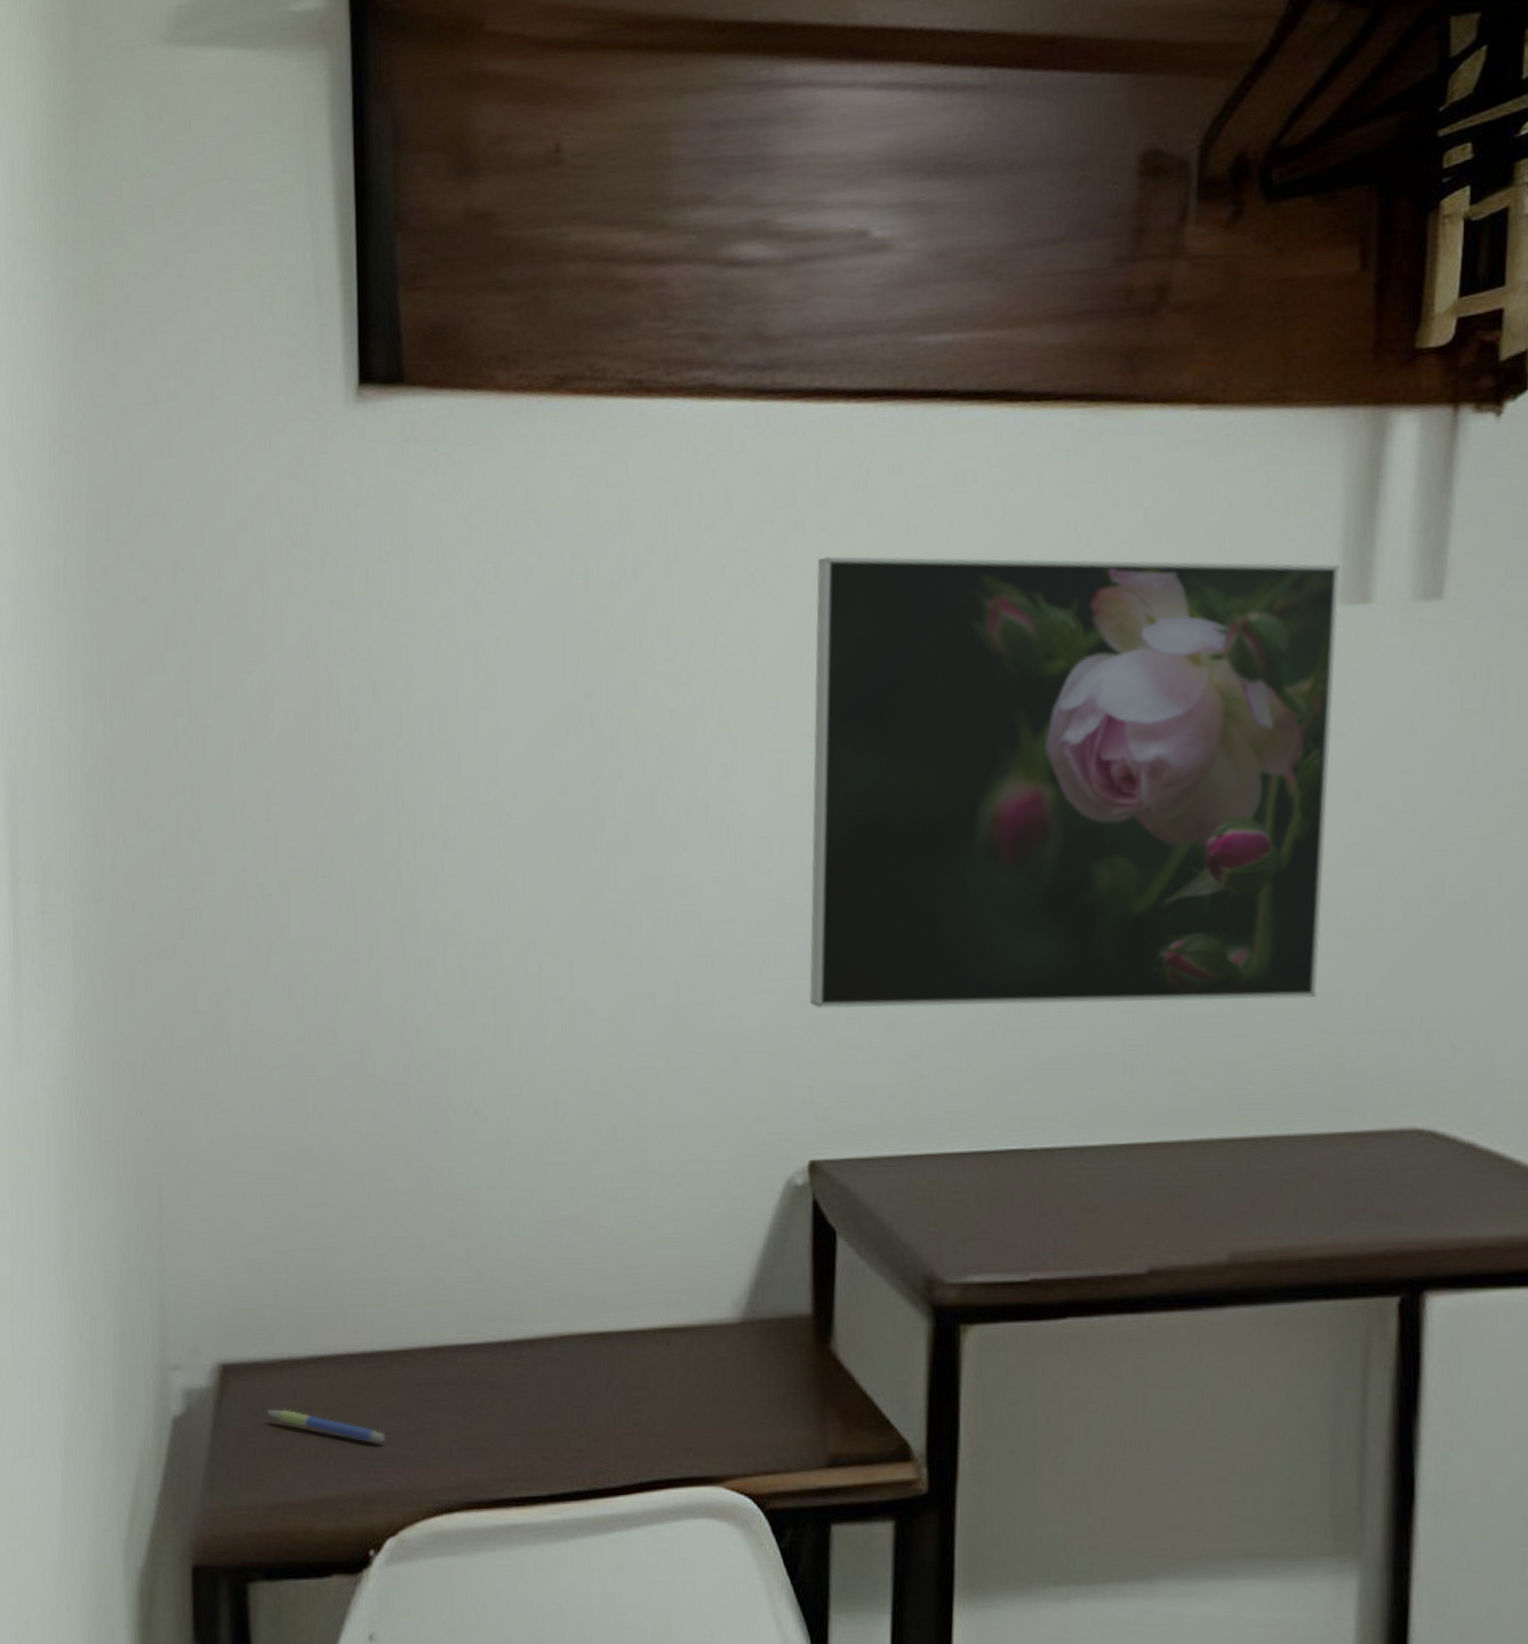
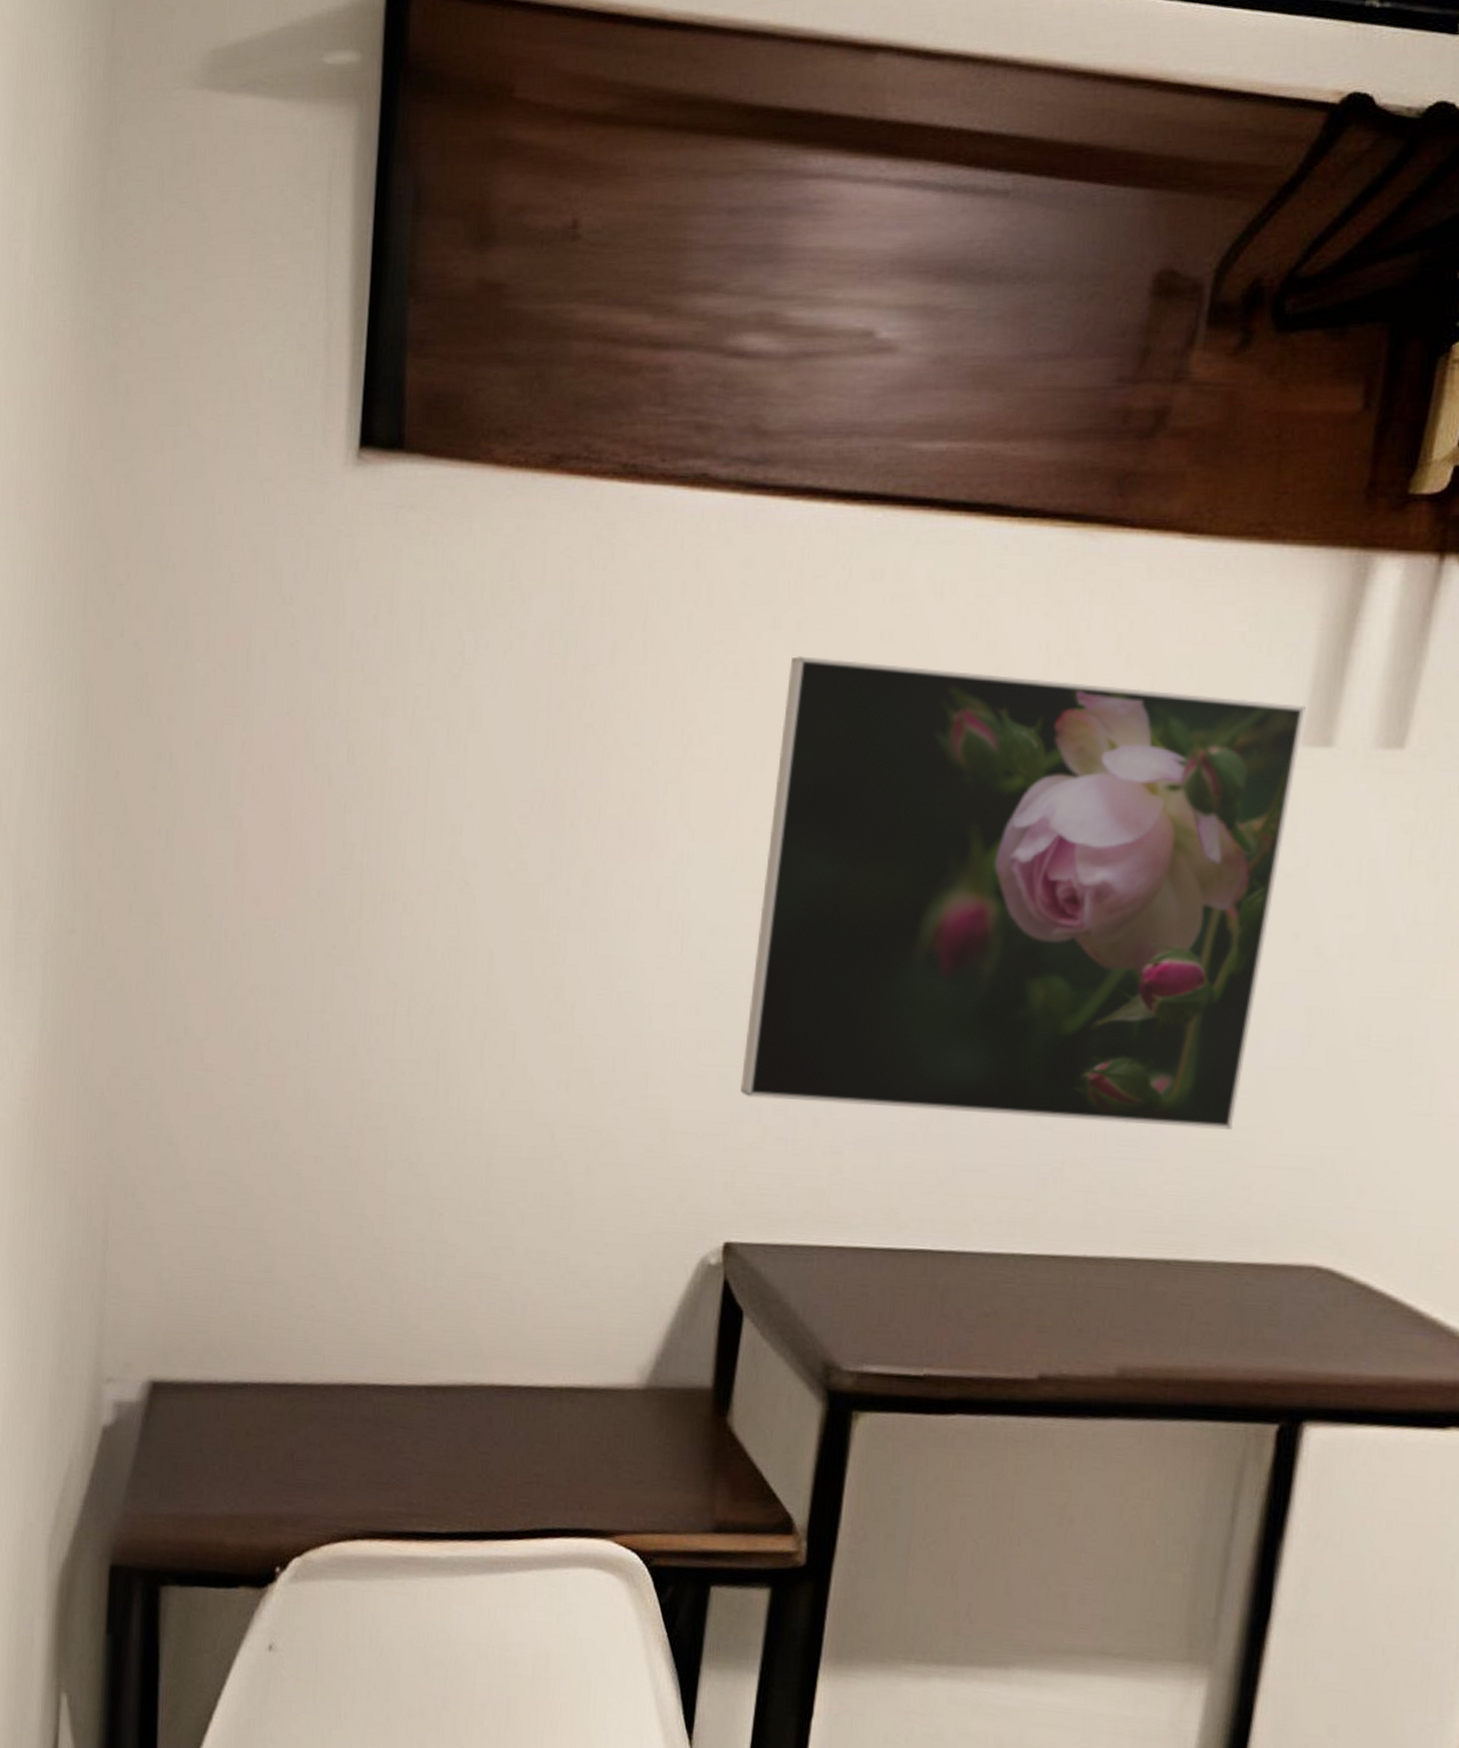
pen: present [266,1409,385,1443] -> none [190,1428,299,1469]

